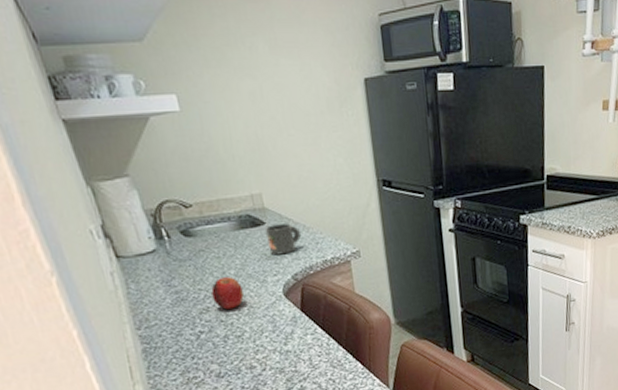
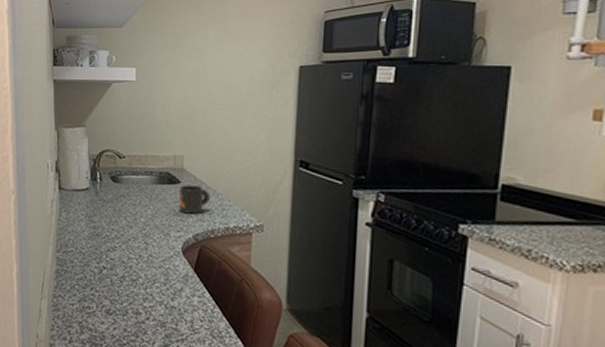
fruit: present [211,277,244,310] -> none [121,223,148,254]

